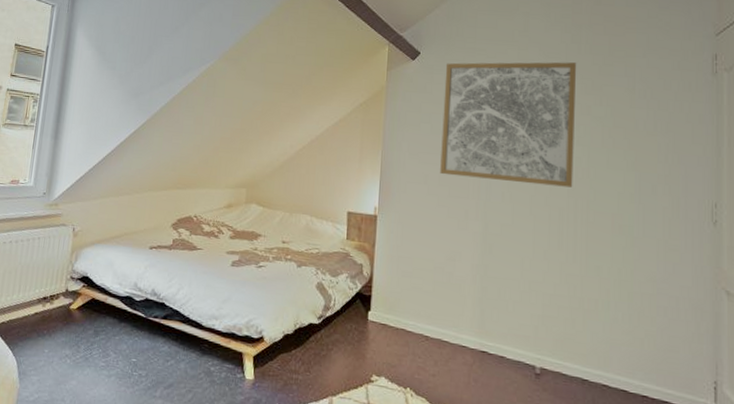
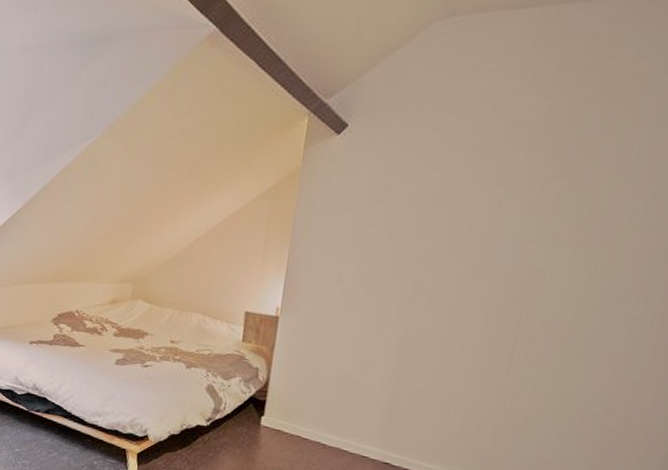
wall art: present [440,62,576,188] -> none [358,135,552,292]

